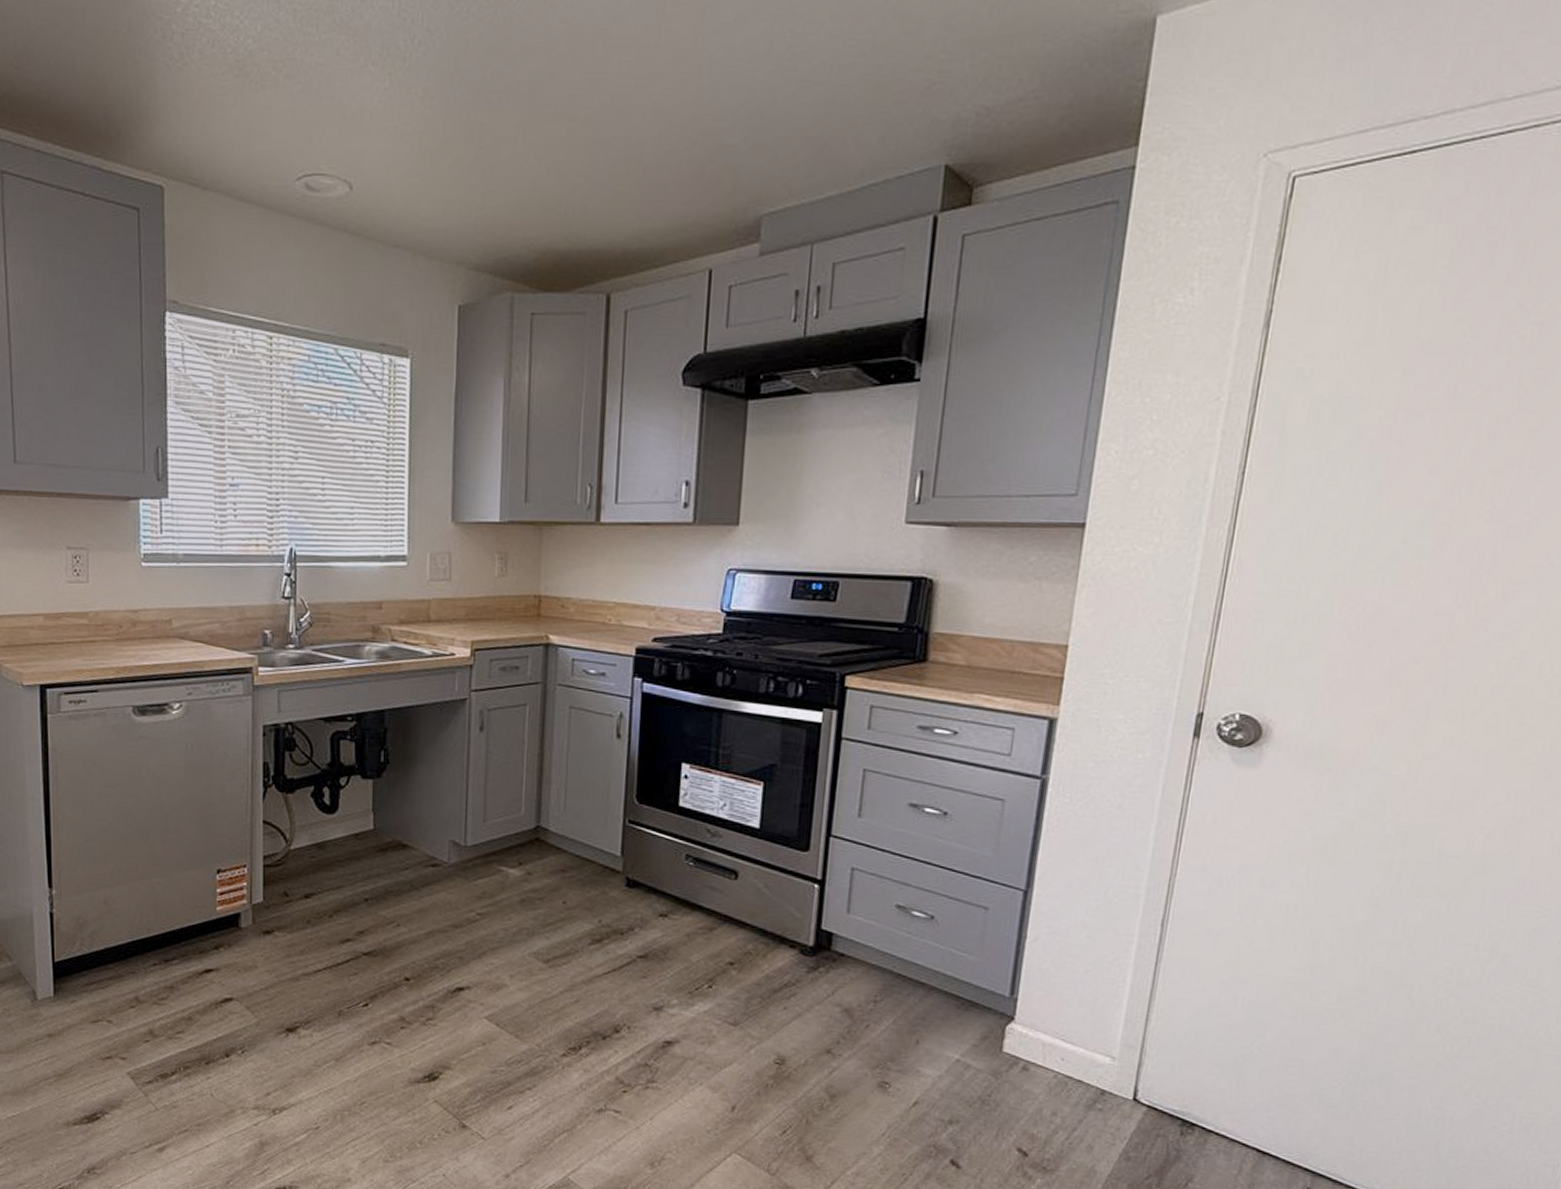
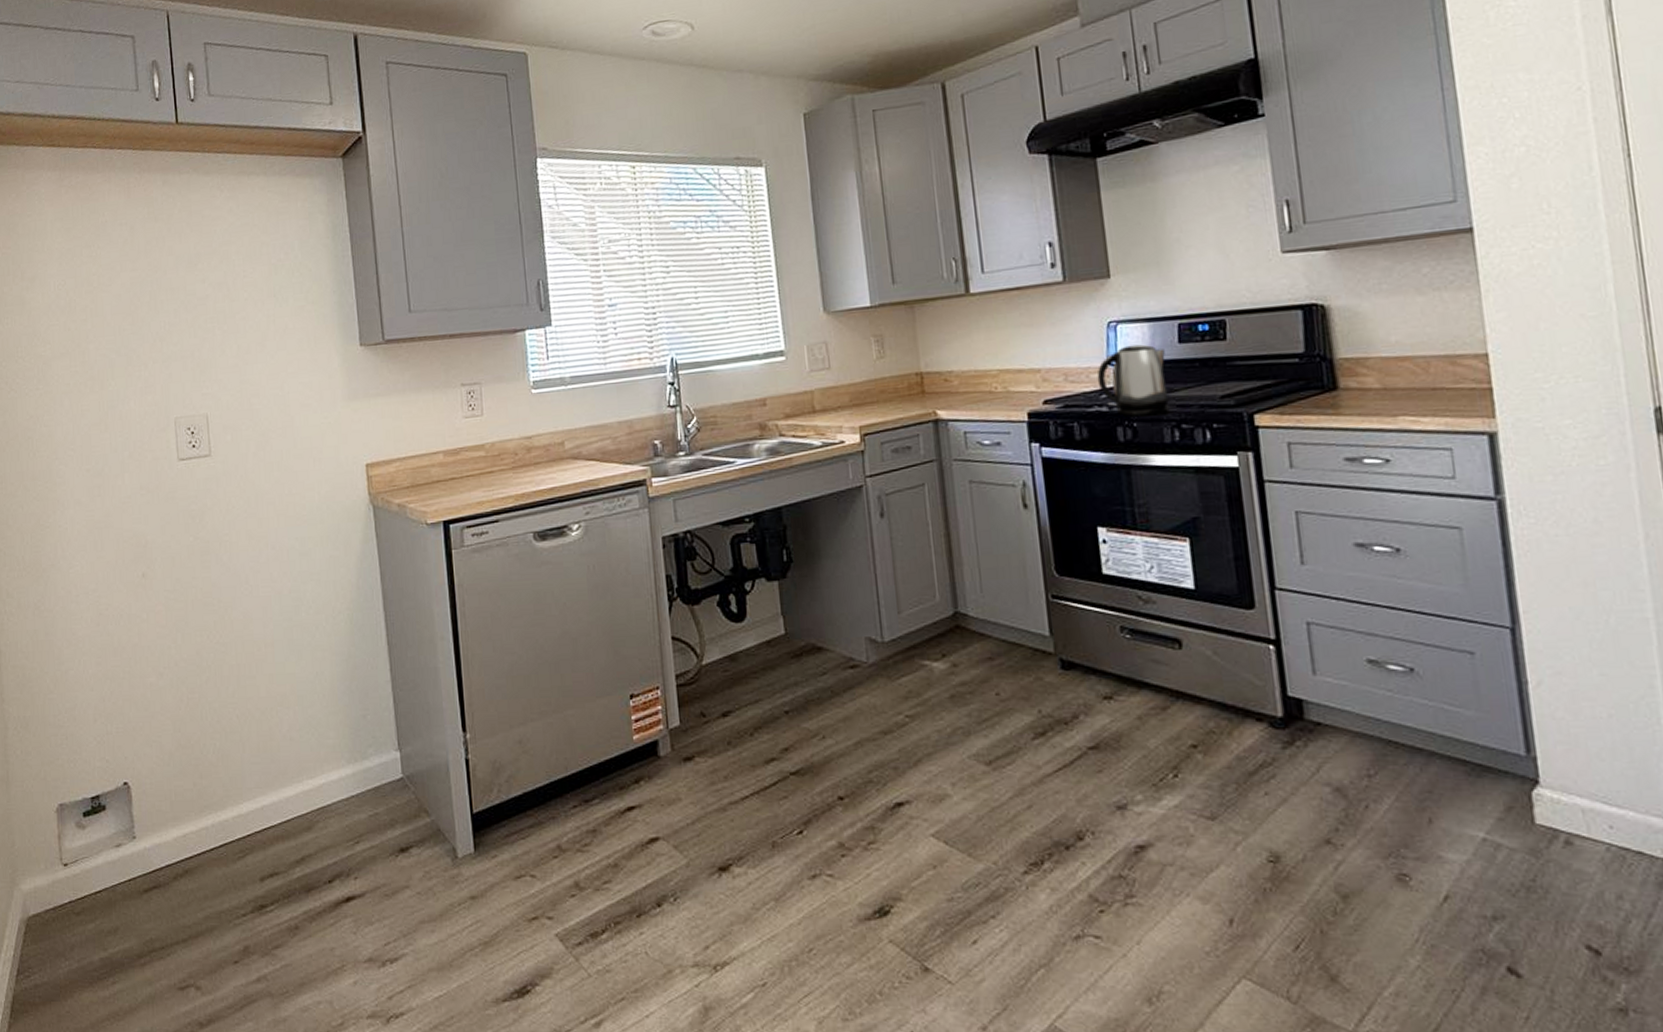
kettle: none [707,595,776,666] -> present [1096,344,1170,417]

